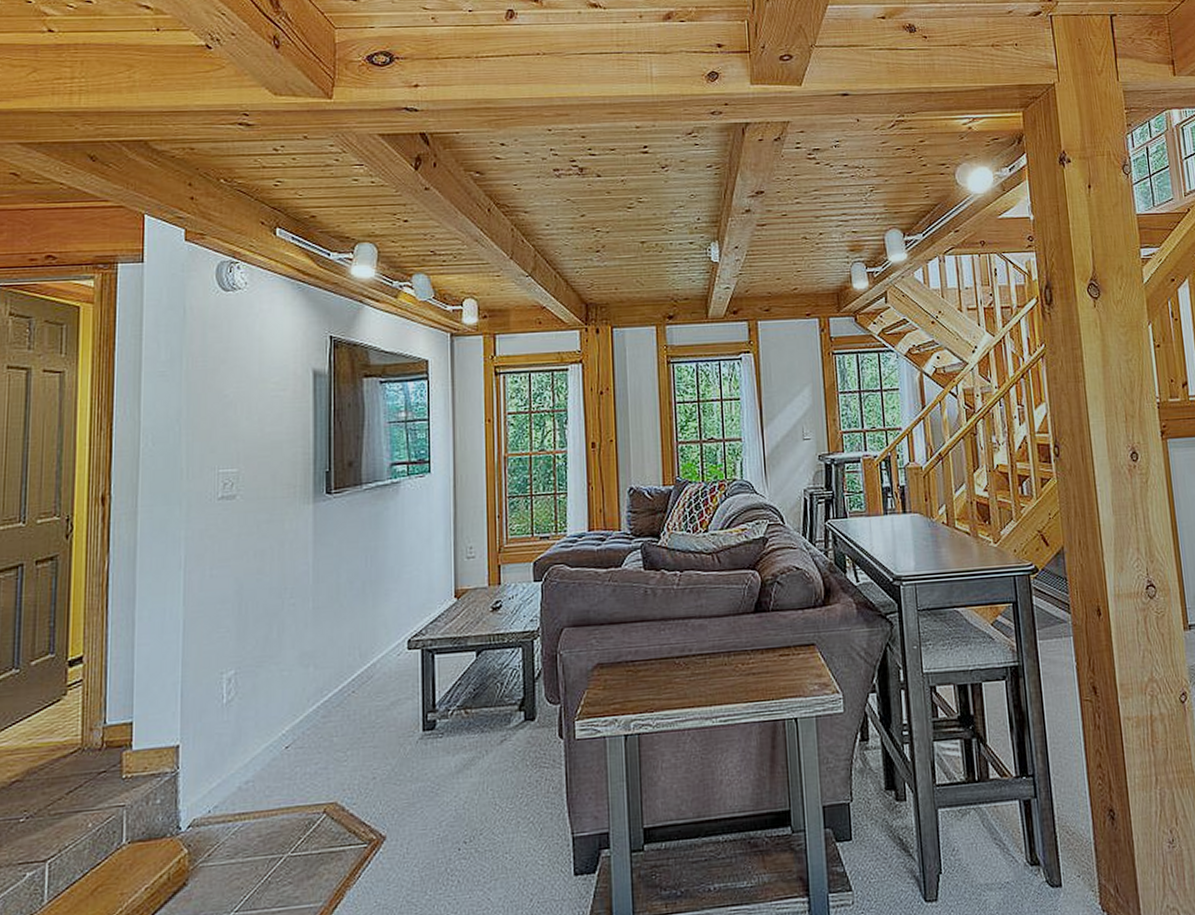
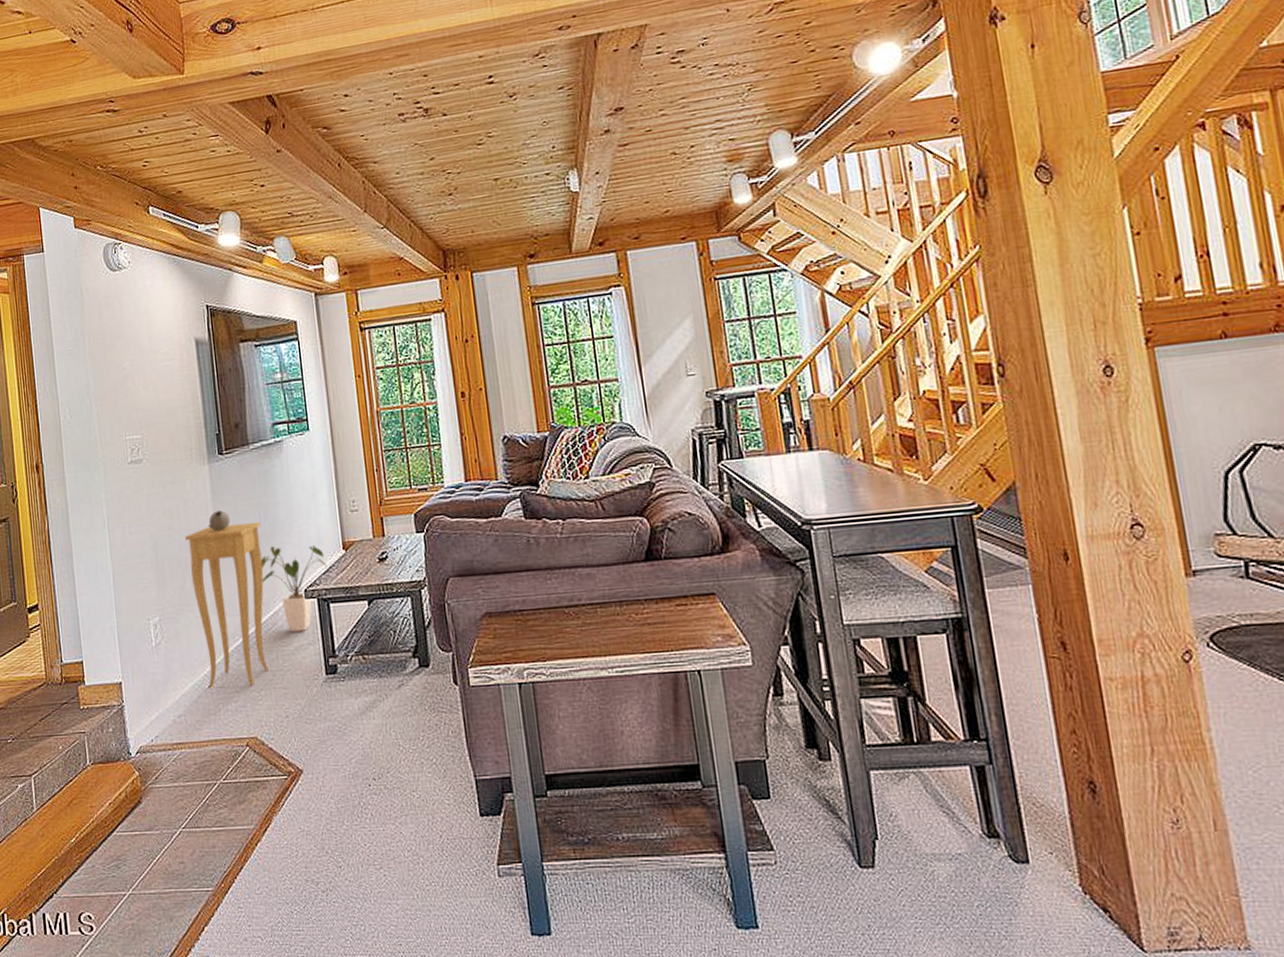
plant pot: none [276,553,367,750] -> present [184,510,269,689]
house plant: none [361,592,436,686] -> present [261,544,327,632]

